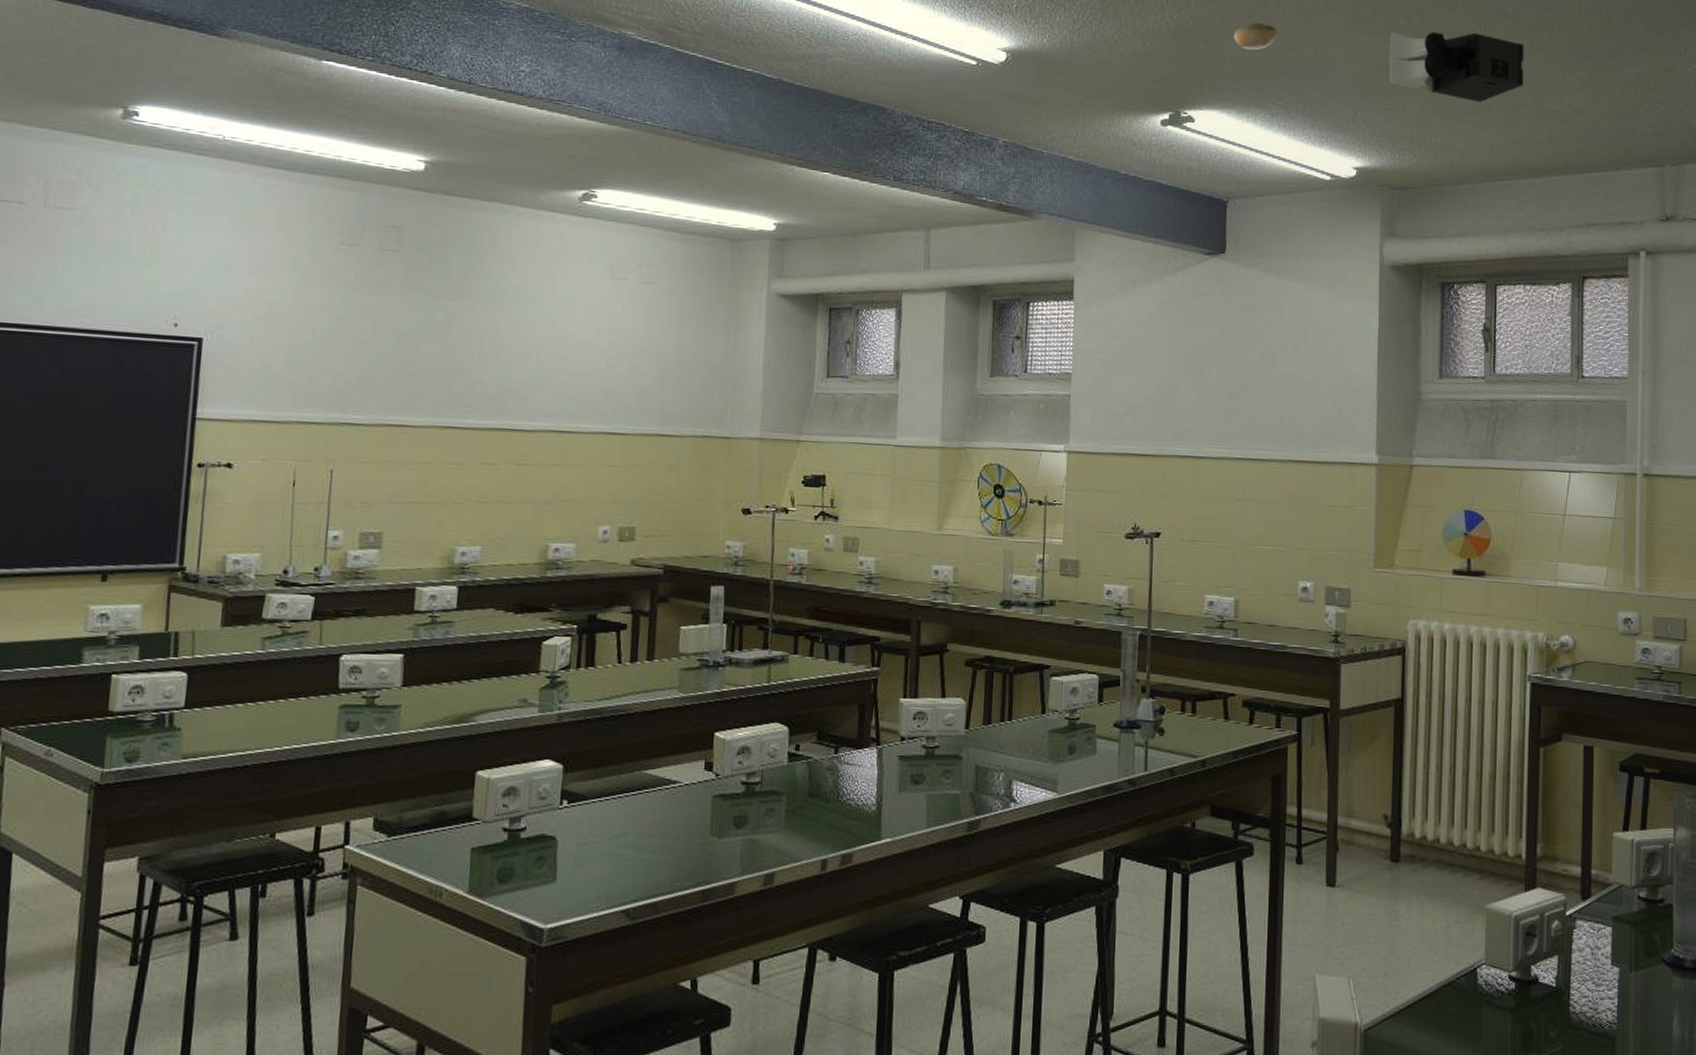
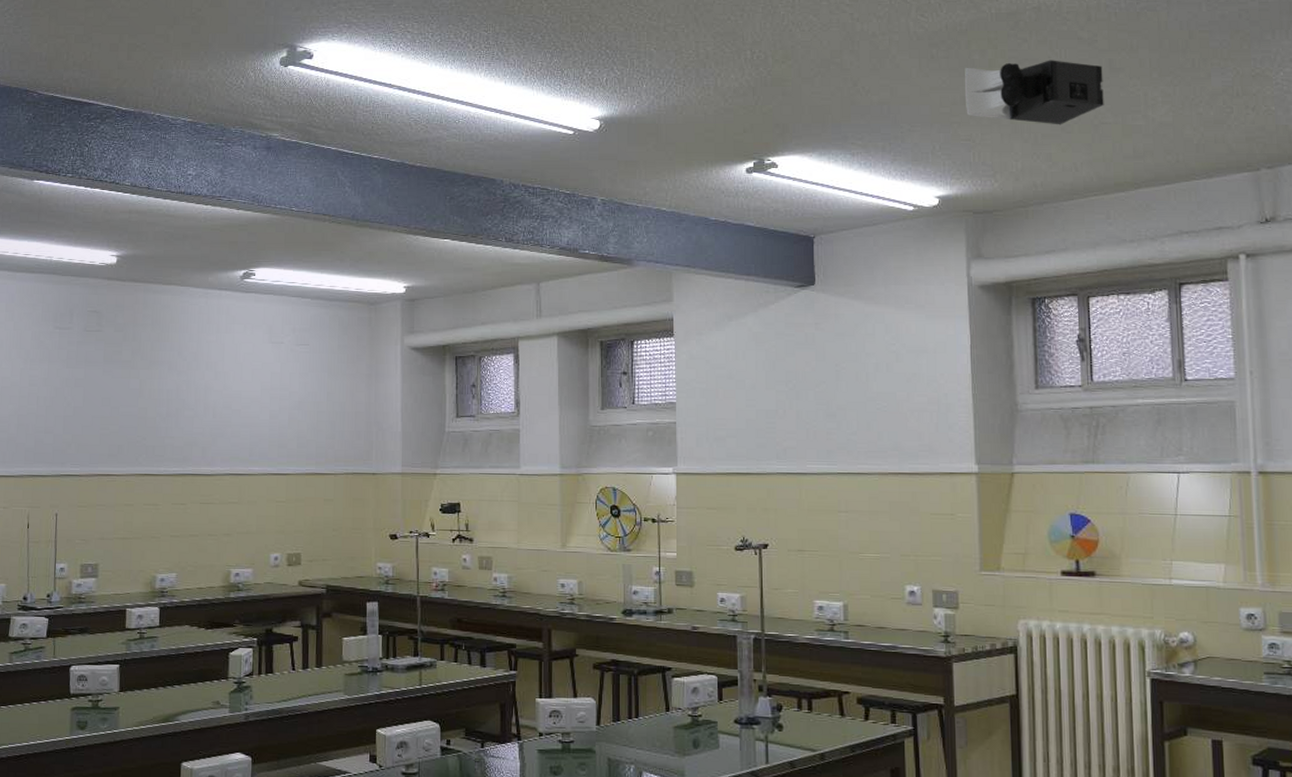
smoke detector: present [1234,22,1277,50] -> none [811,72,853,97]

